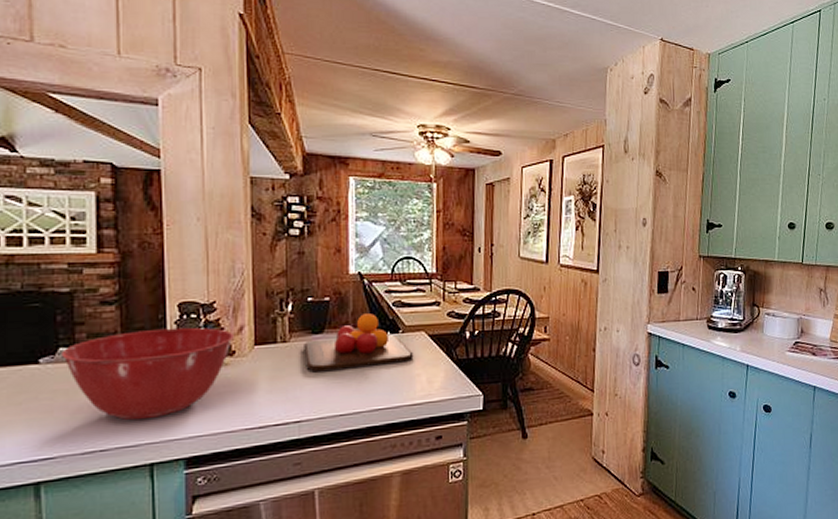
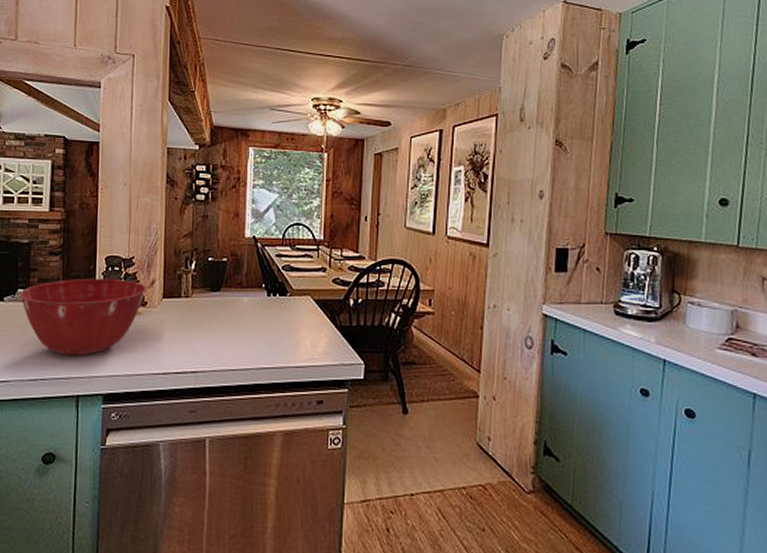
chopping board: present [304,314,414,372] -> none [203,276,299,327]

